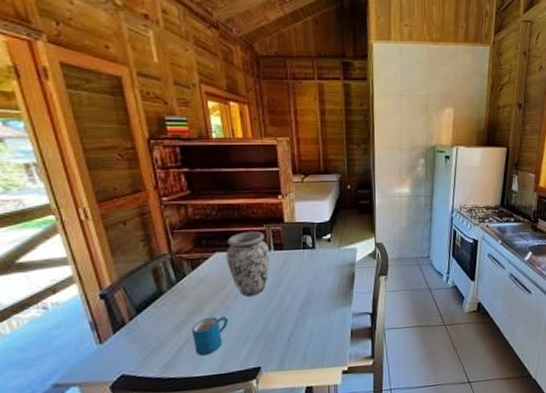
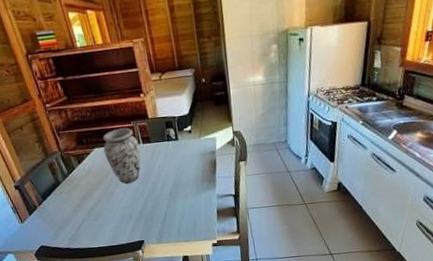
mug: present [192,316,228,356] -> none [86,200,113,232]

